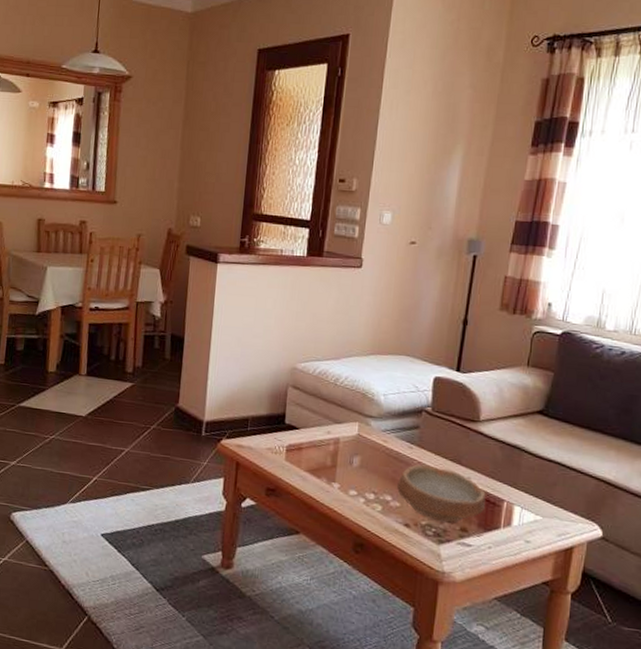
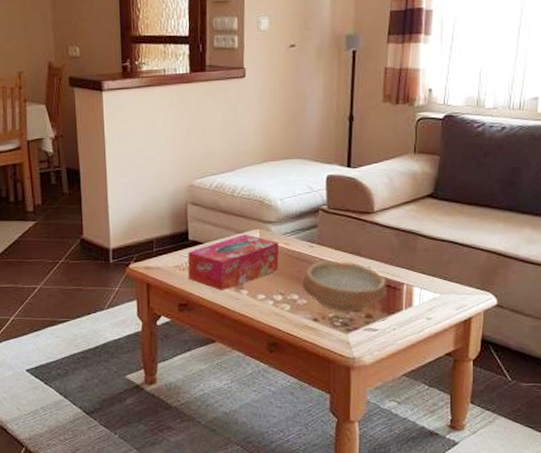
tissue box: none [279,425,377,481] -> present [187,234,279,291]

